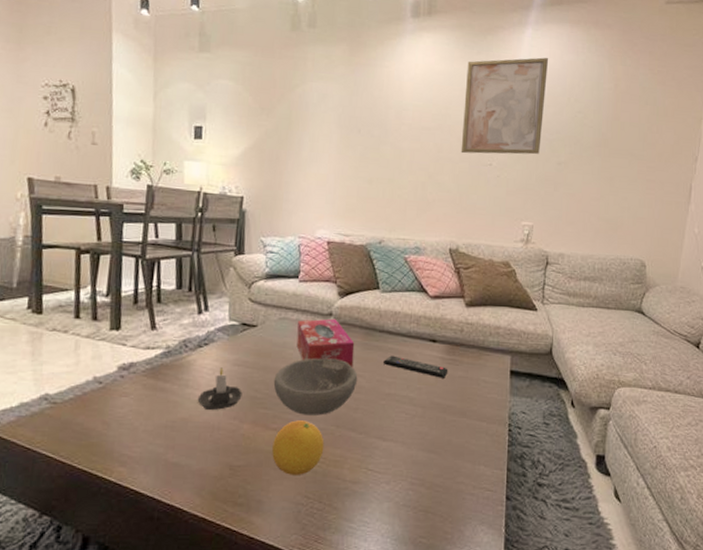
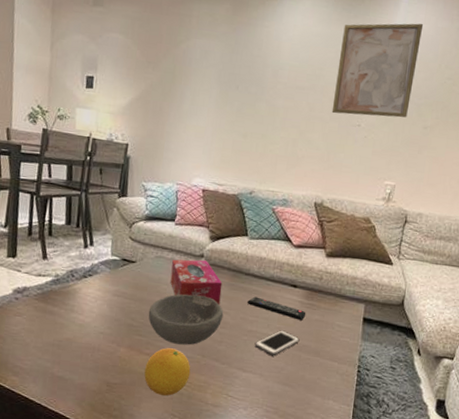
candle: present [197,367,243,410] -> none [81,296,121,334]
cell phone: none [394,391,443,420] -> present [254,330,300,355]

